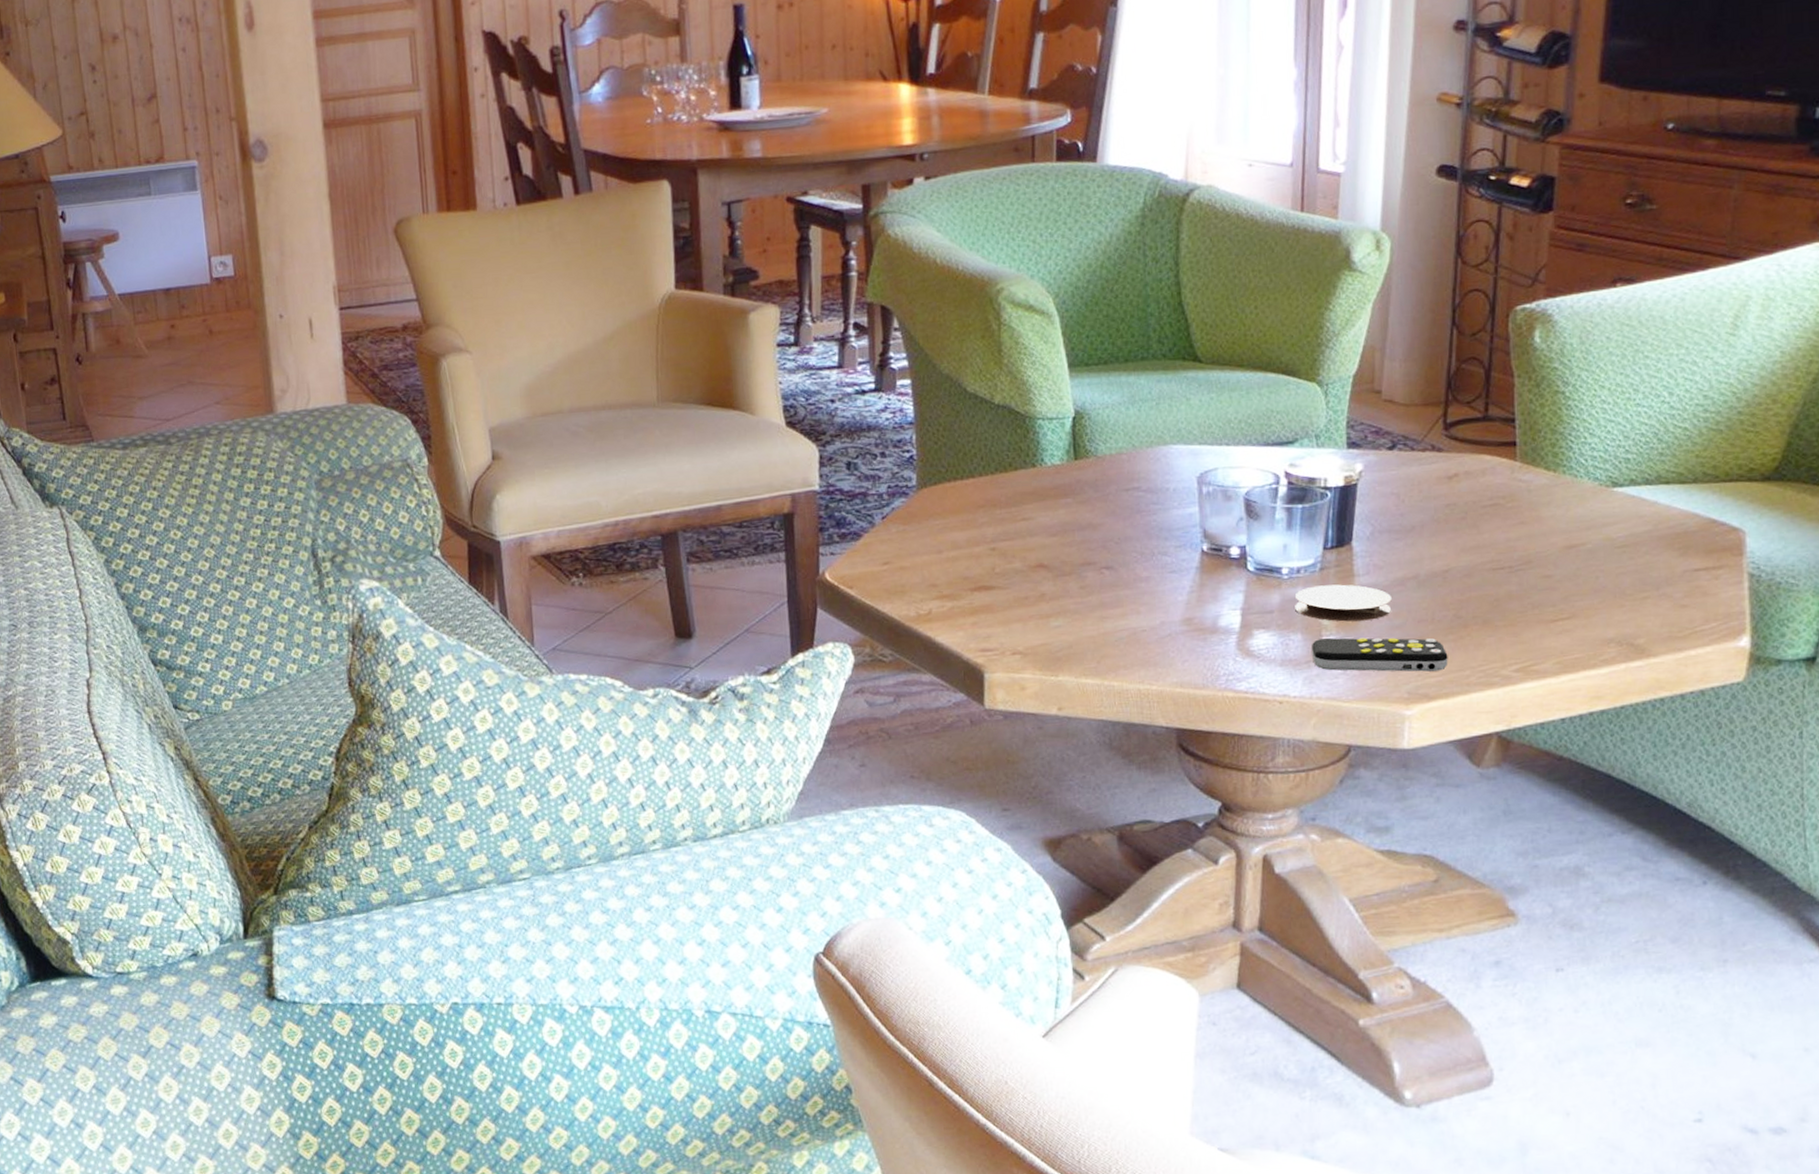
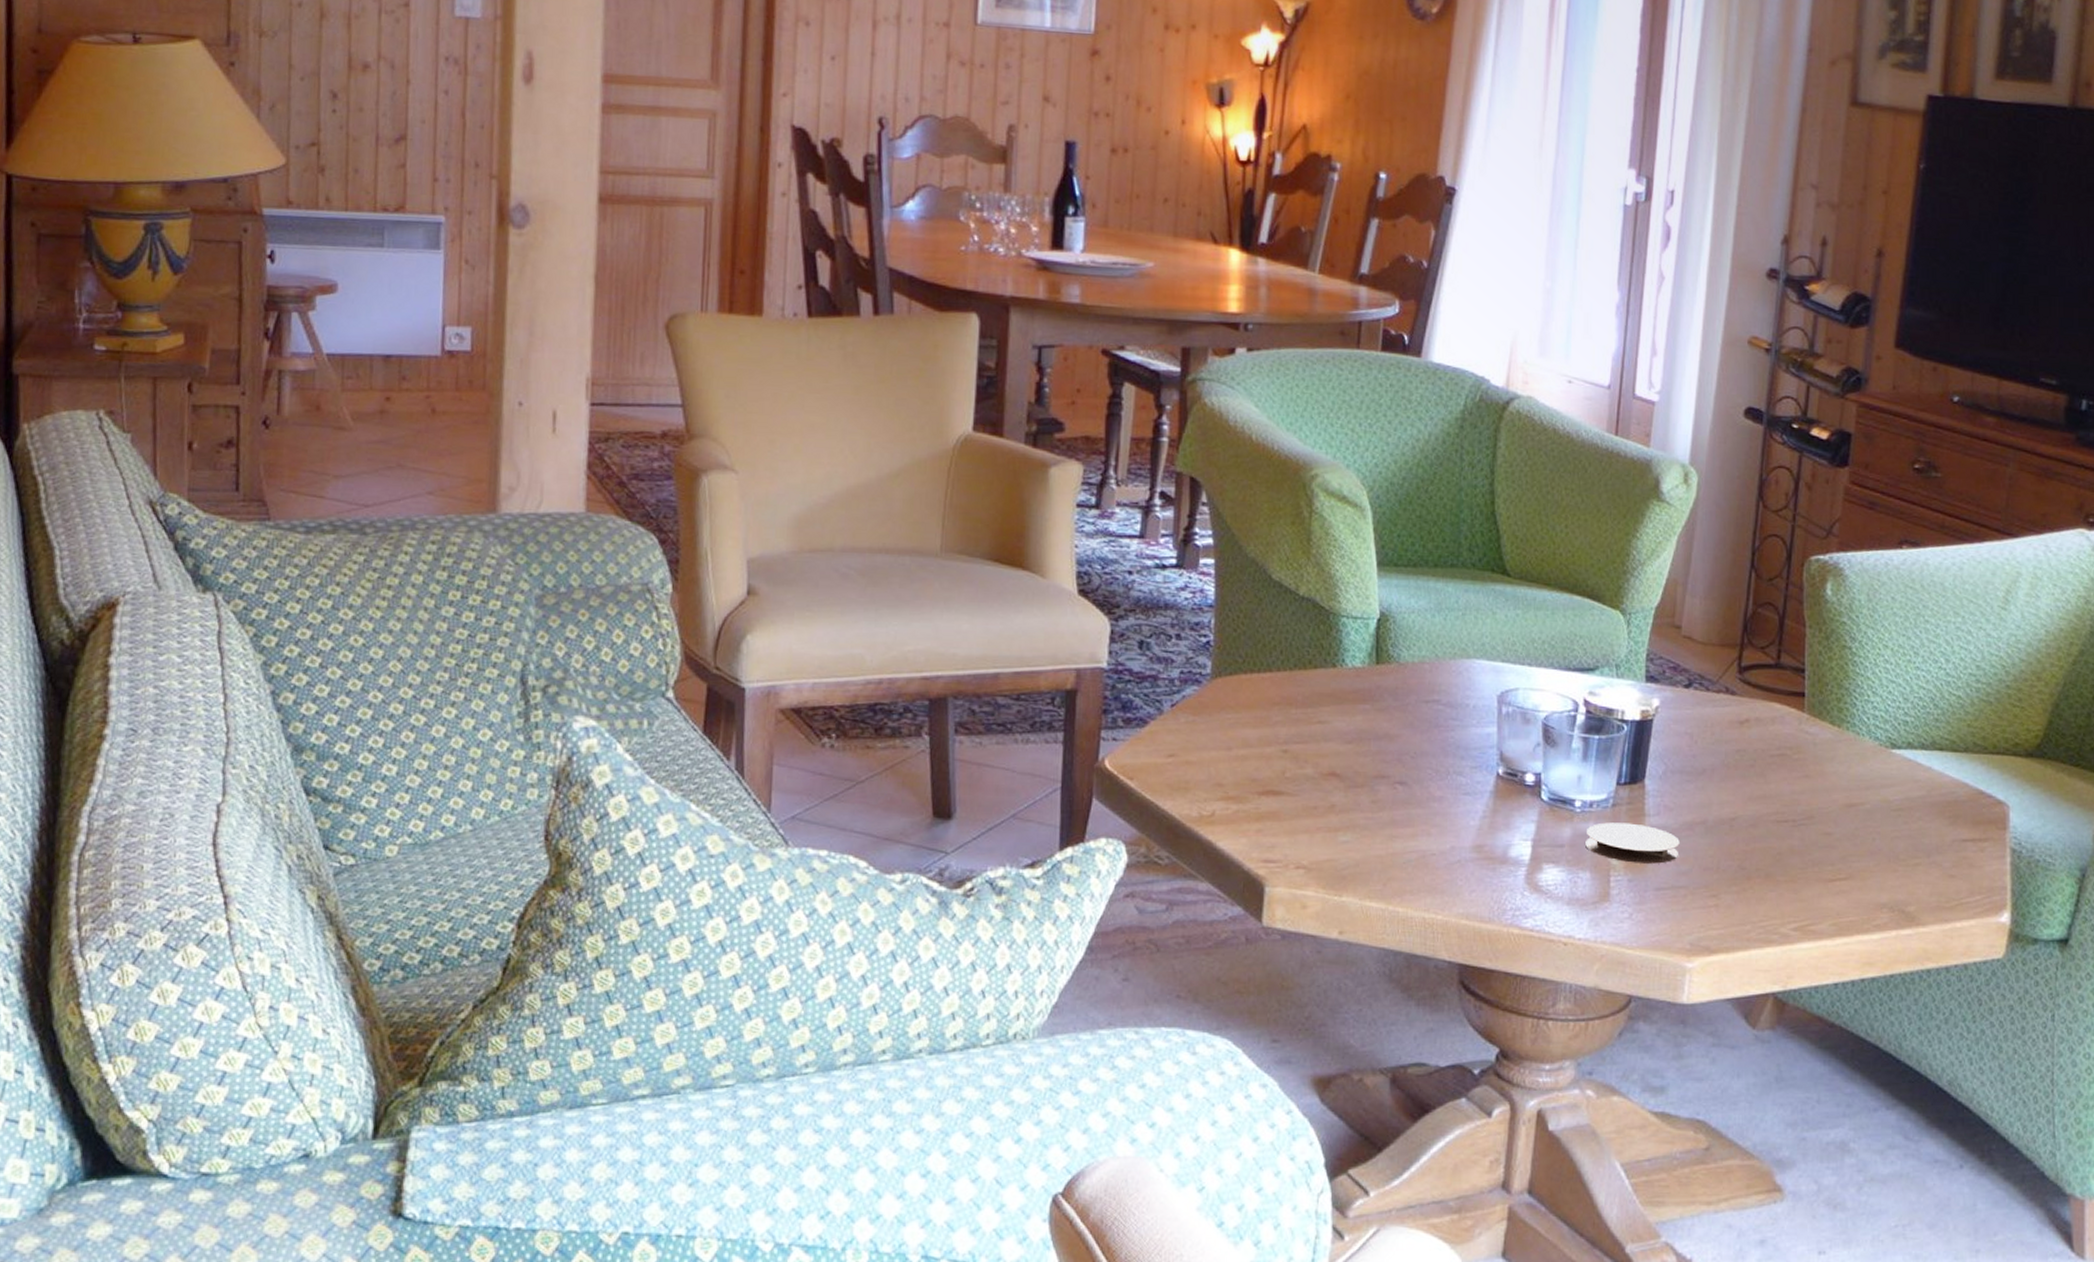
remote control: present [1311,637,1448,672] -> none [1598,879,1731,923]

